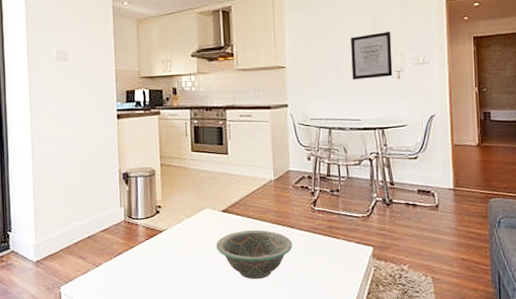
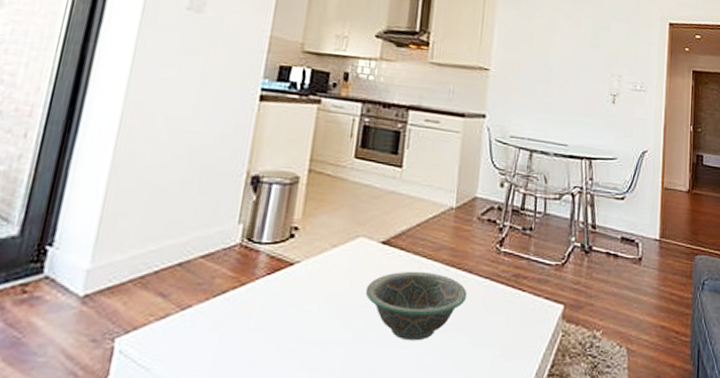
wall art: present [351,32,393,80] -> none [563,48,611,100]

